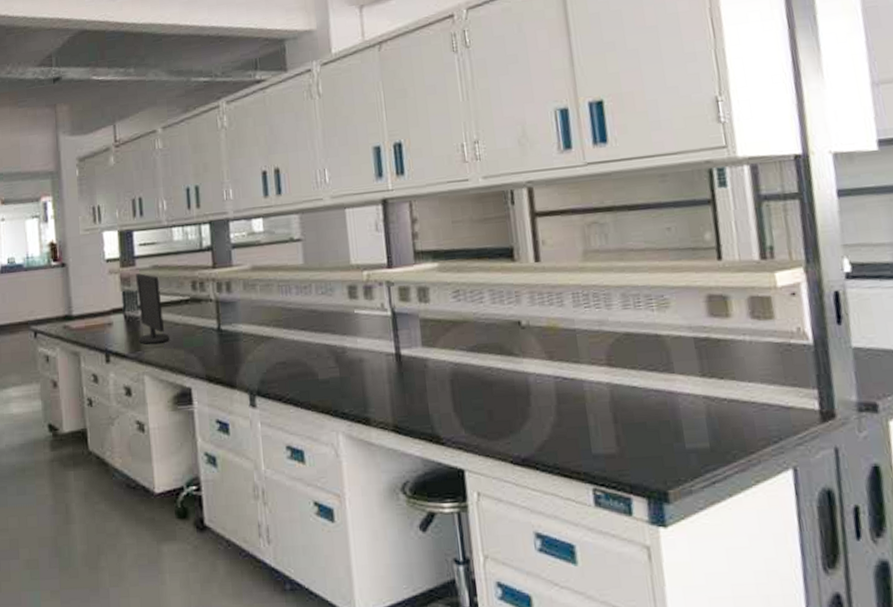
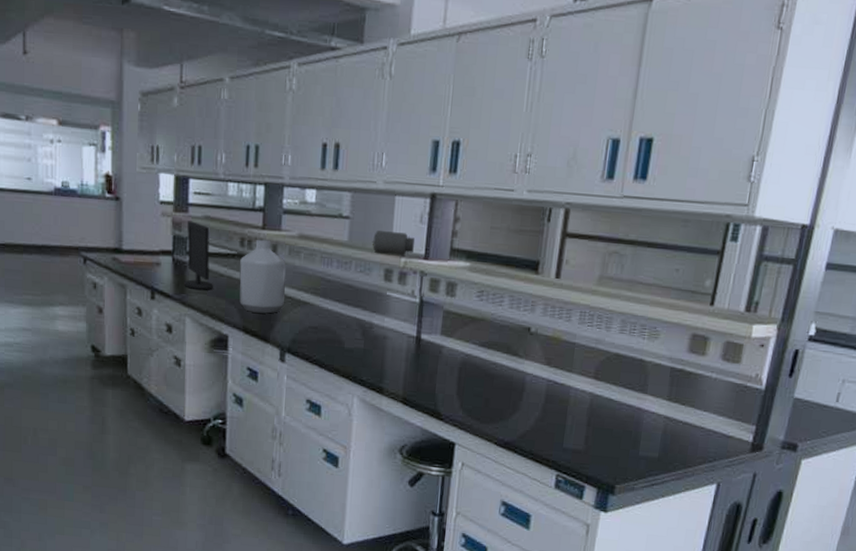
bottle: none [194,278,247,358] -> present [239,239,286,314]
jar: none [329,245,375,272] -> present [371,230,415,257]

